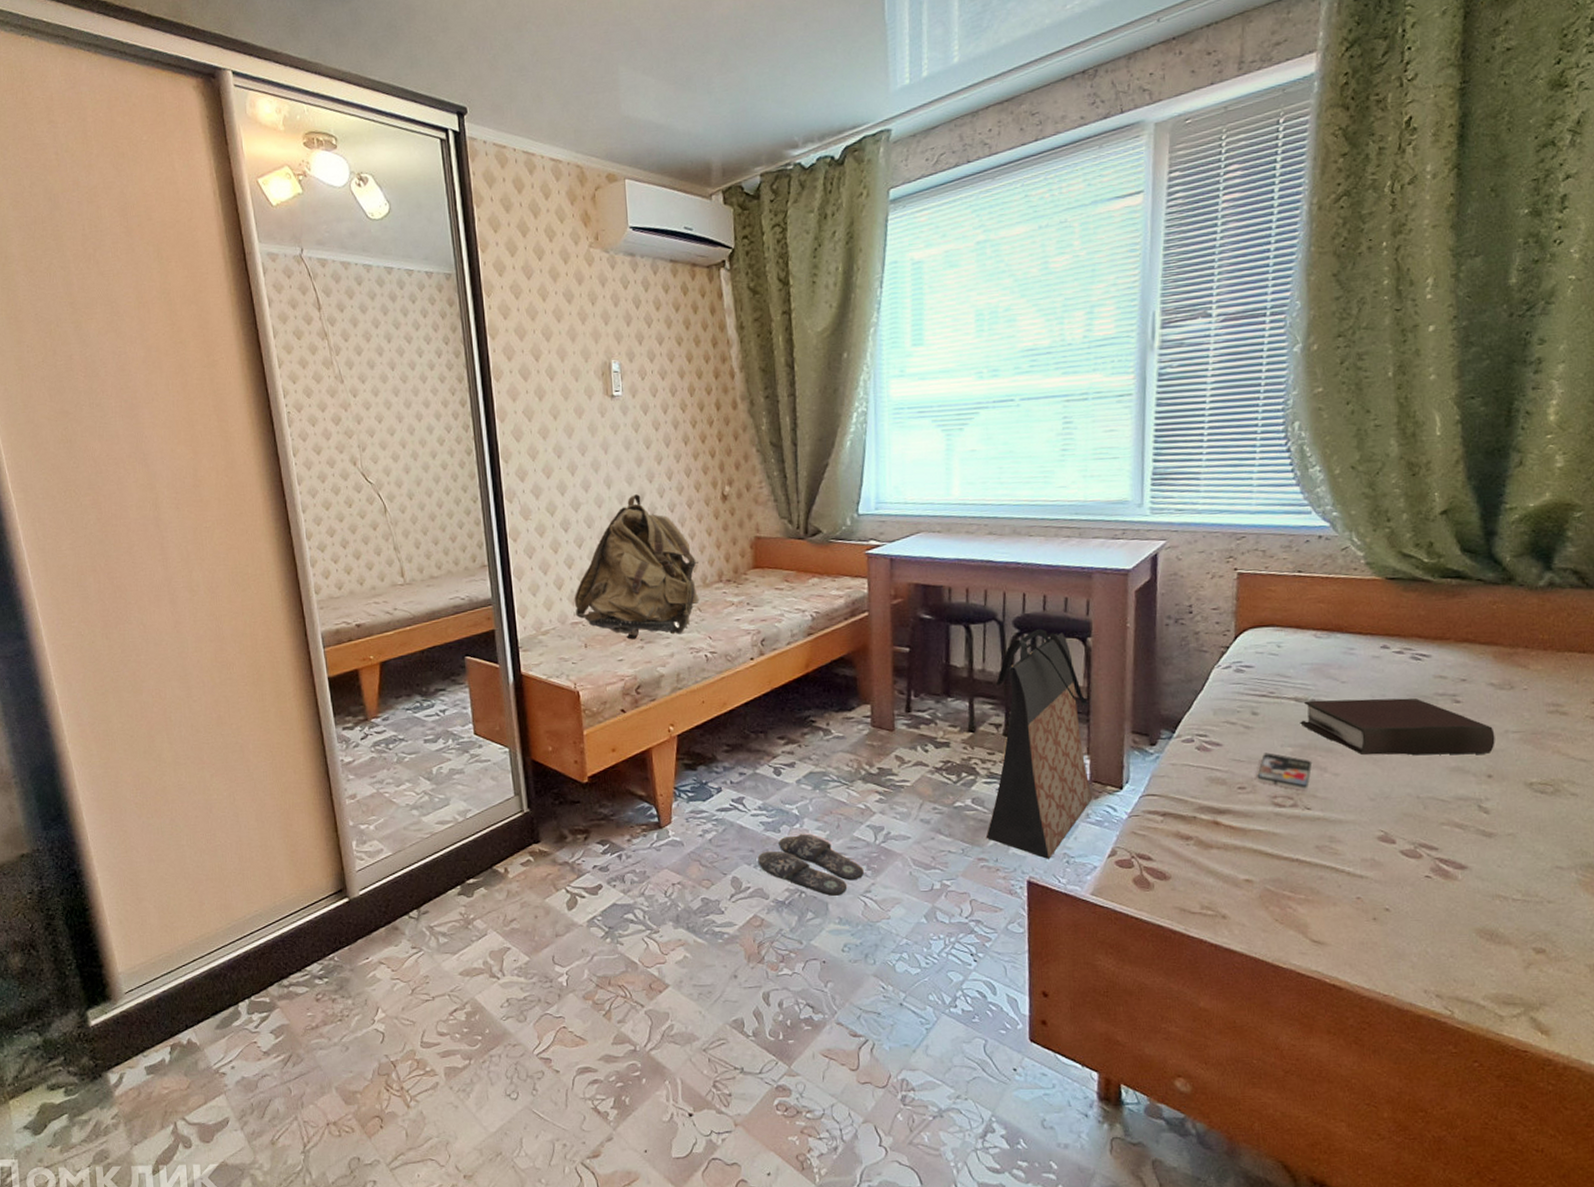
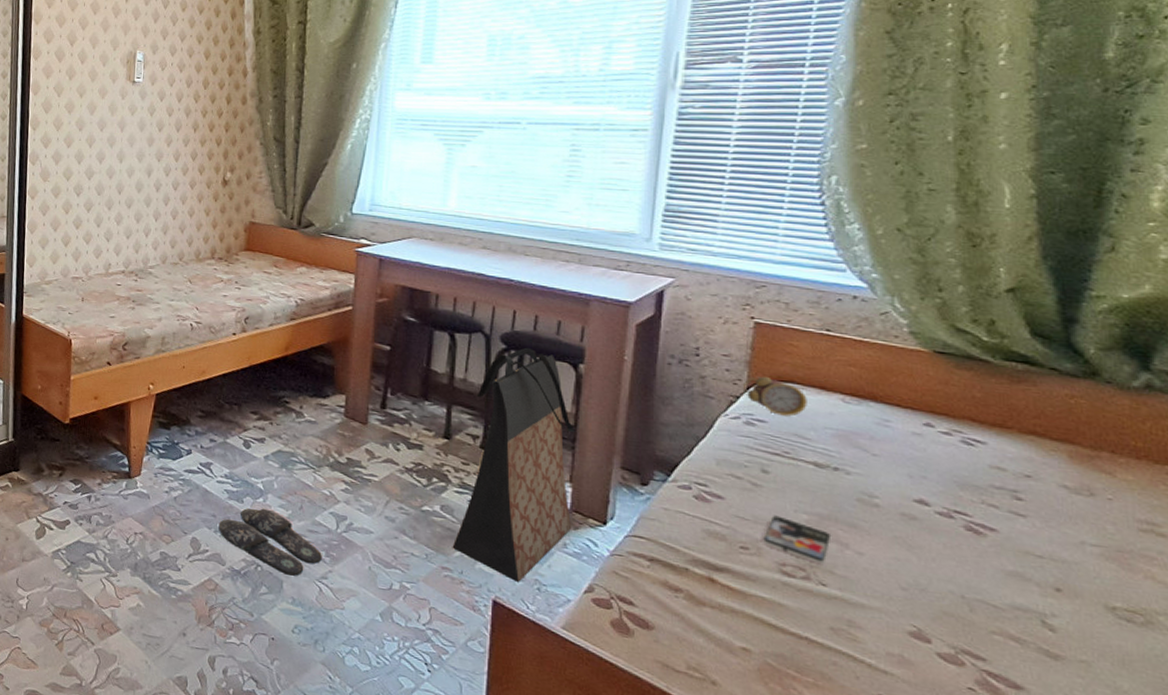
backpack: present [574,494,700,640] -> none [77,170,195,301]
alarm clock: none [1231,623,1286,659] -> present [742,376,807,417]
bible: present [1300,698,1495,756] -> none [819,467,1067,564]

